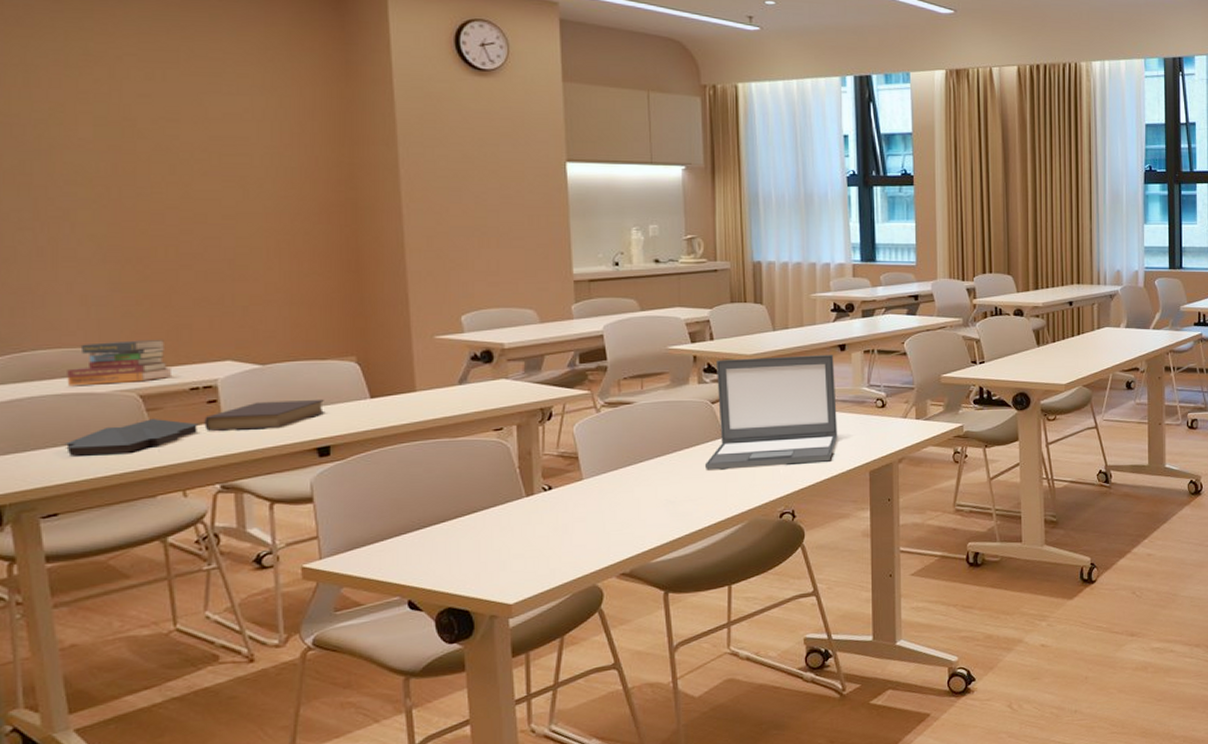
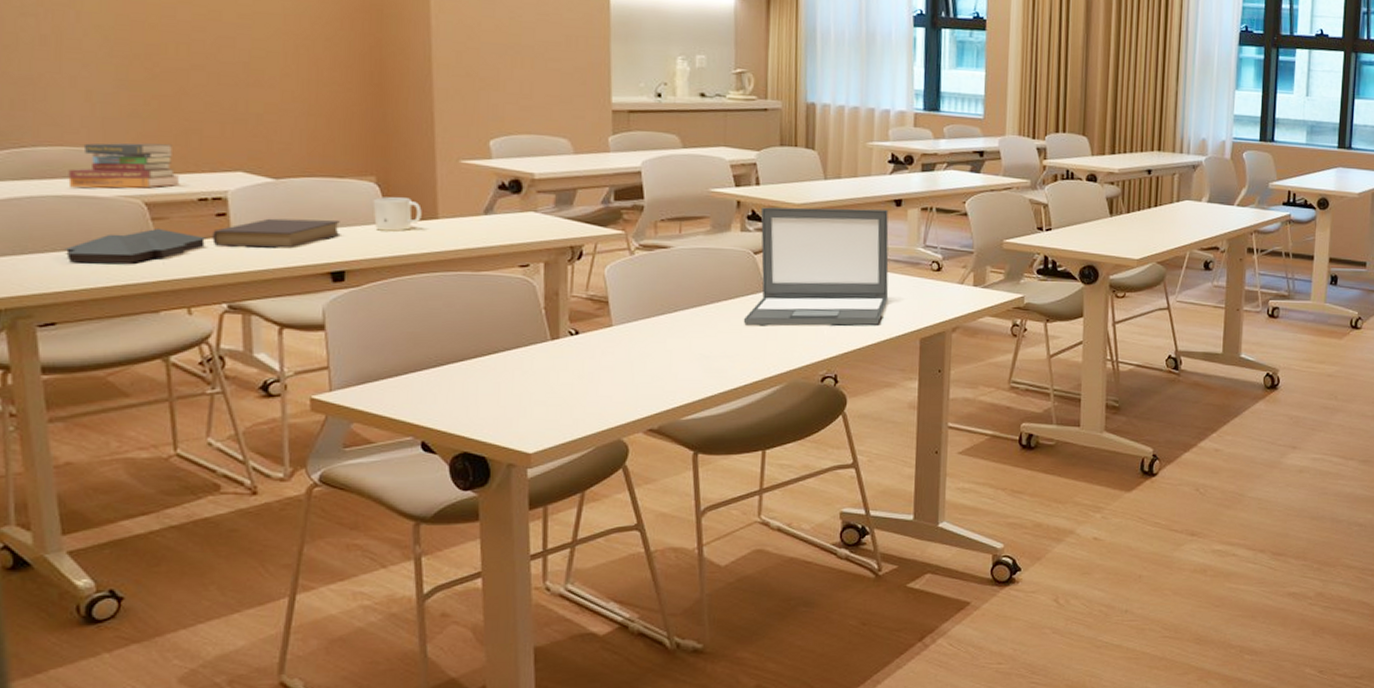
mug: none [354,374,400,406] -> present [372,197,422,232]

